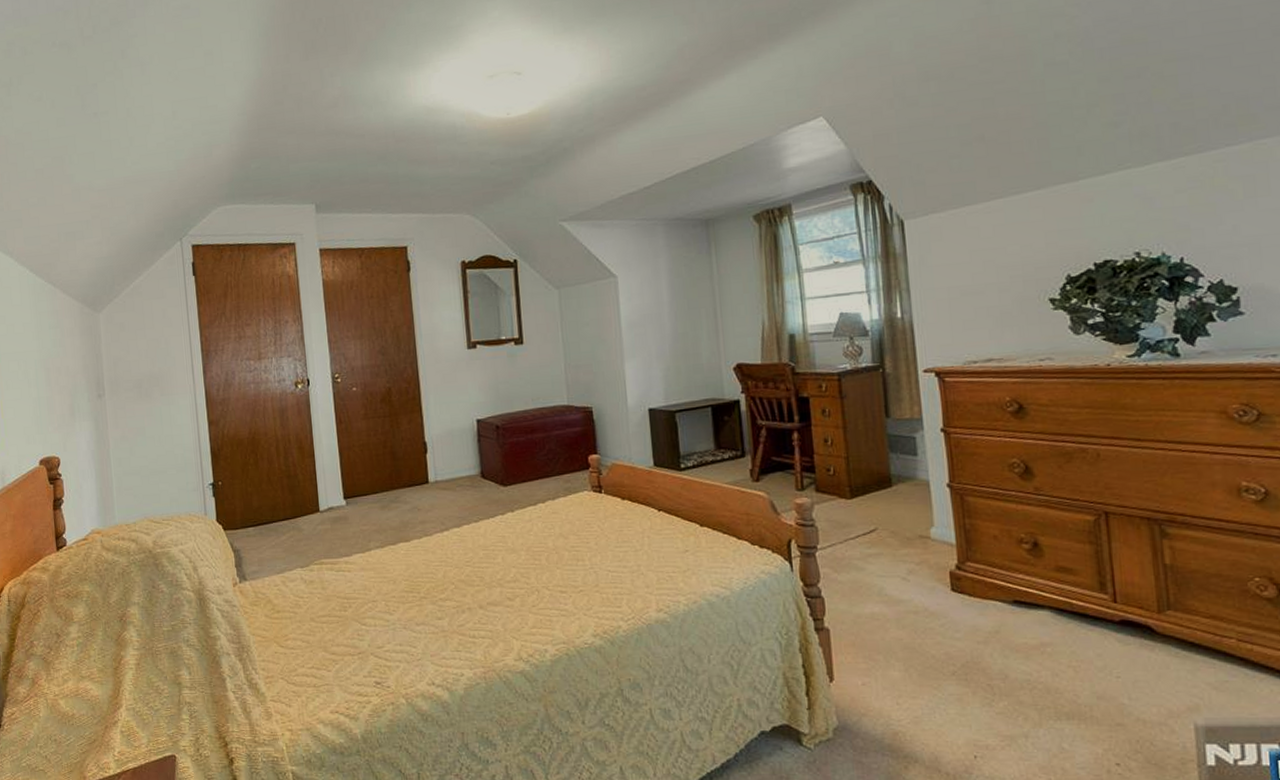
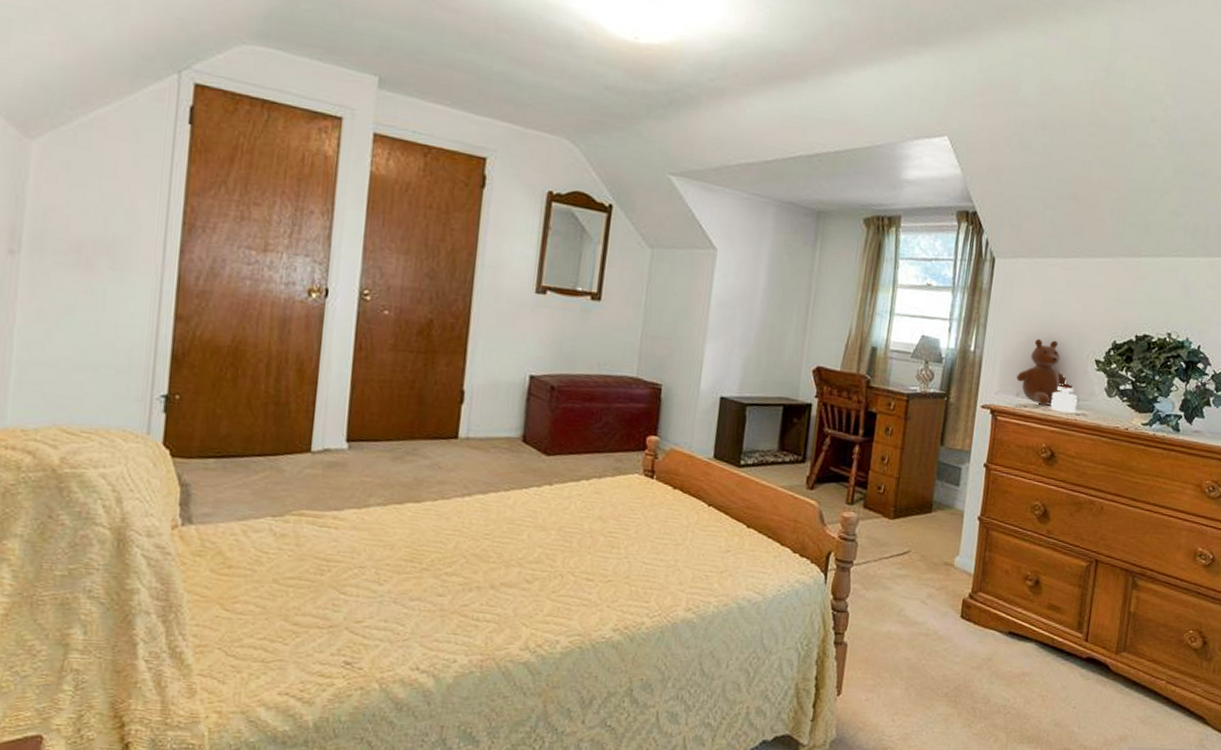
teddy bear: none [957,288,1030,358] -> present [1016,338,1071,405]
perfume bottle: none [1004,329,1039,361] -> present [1050,383,1078,414]

